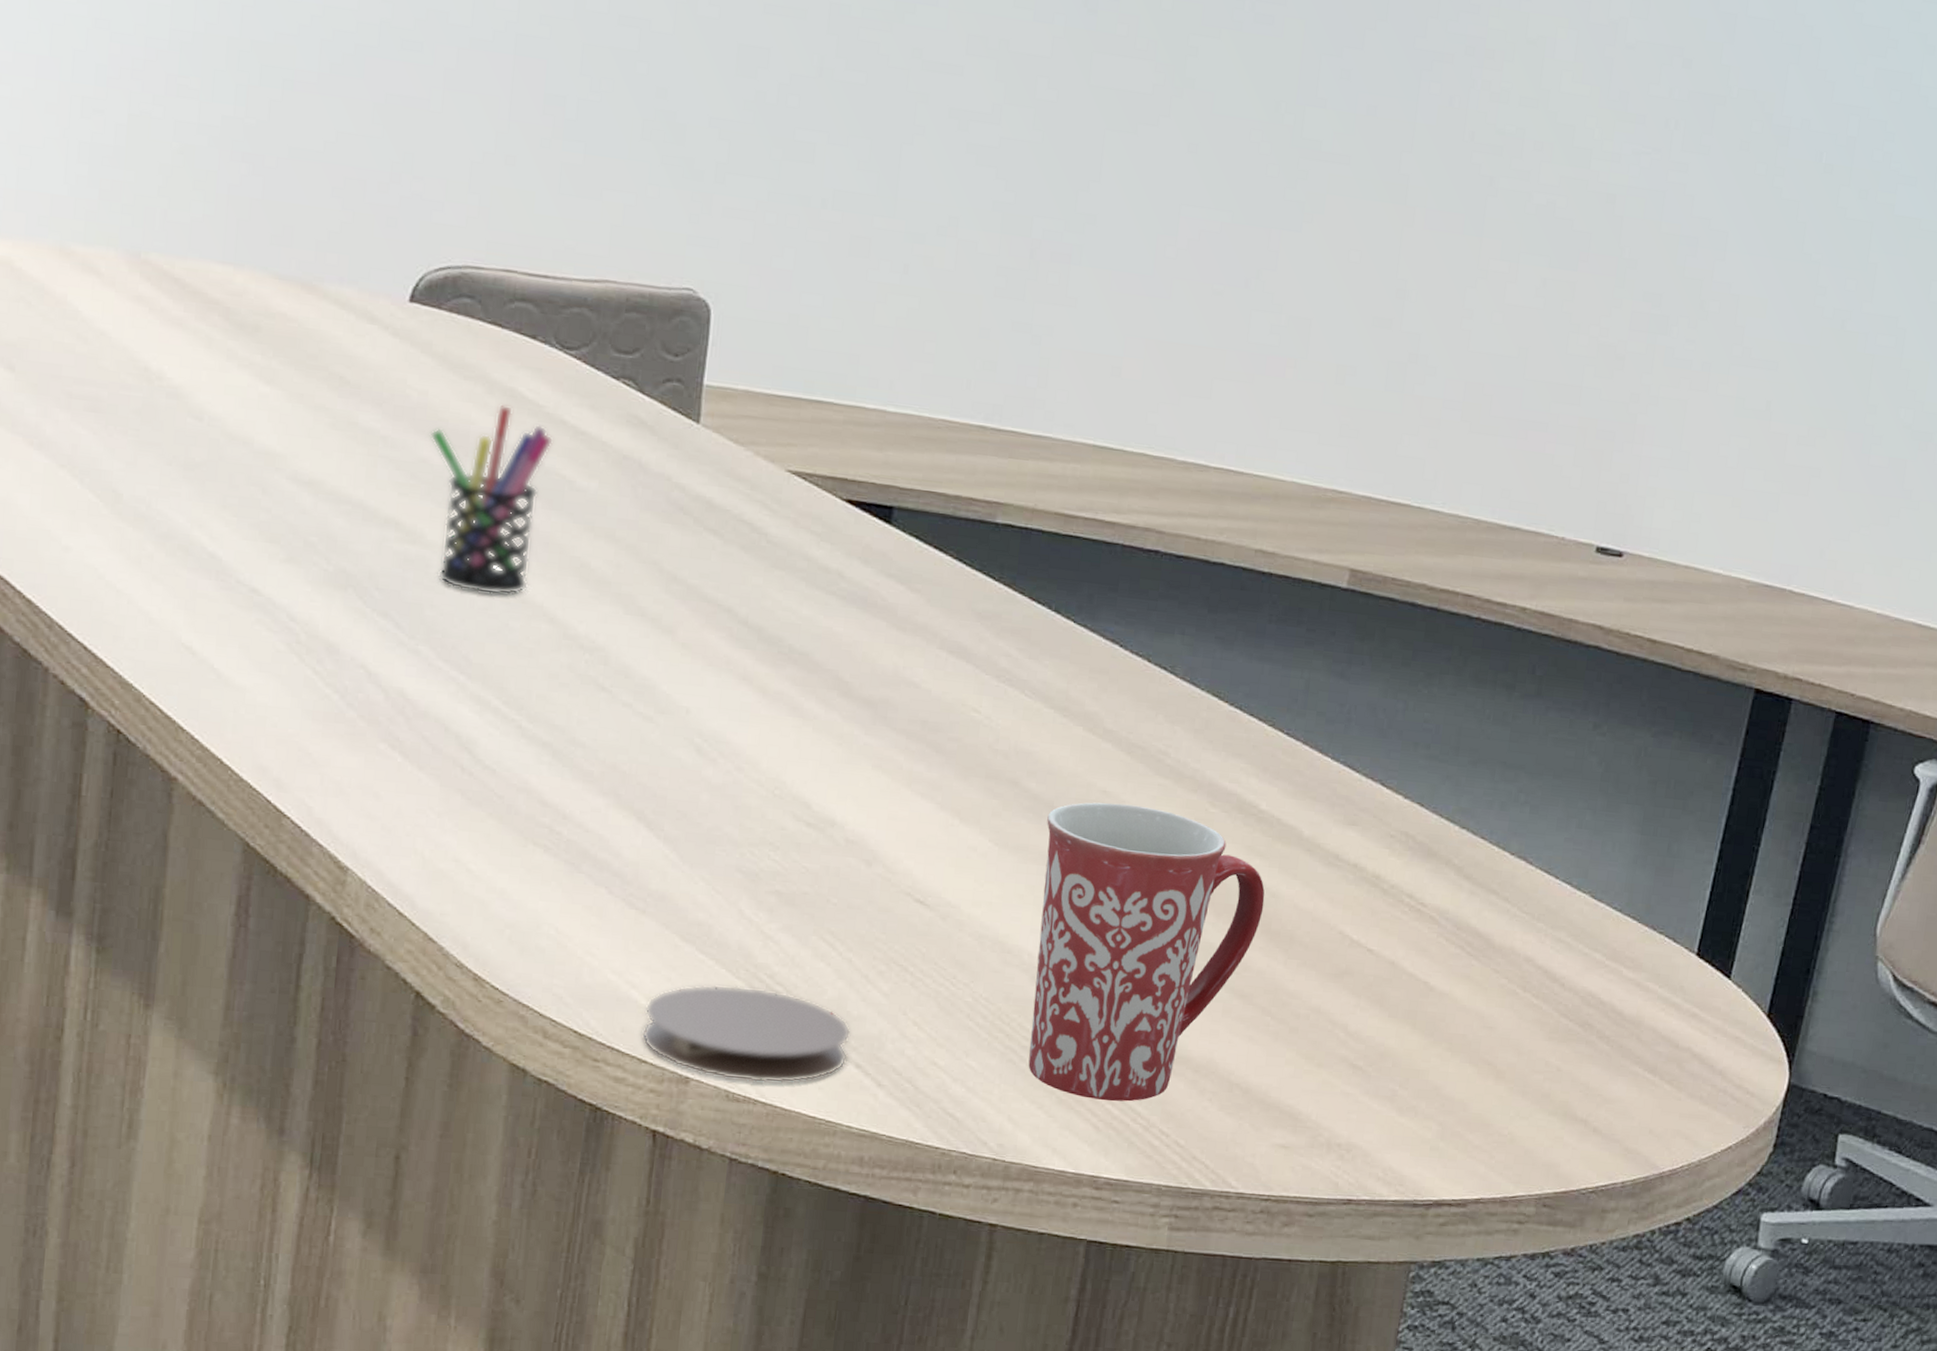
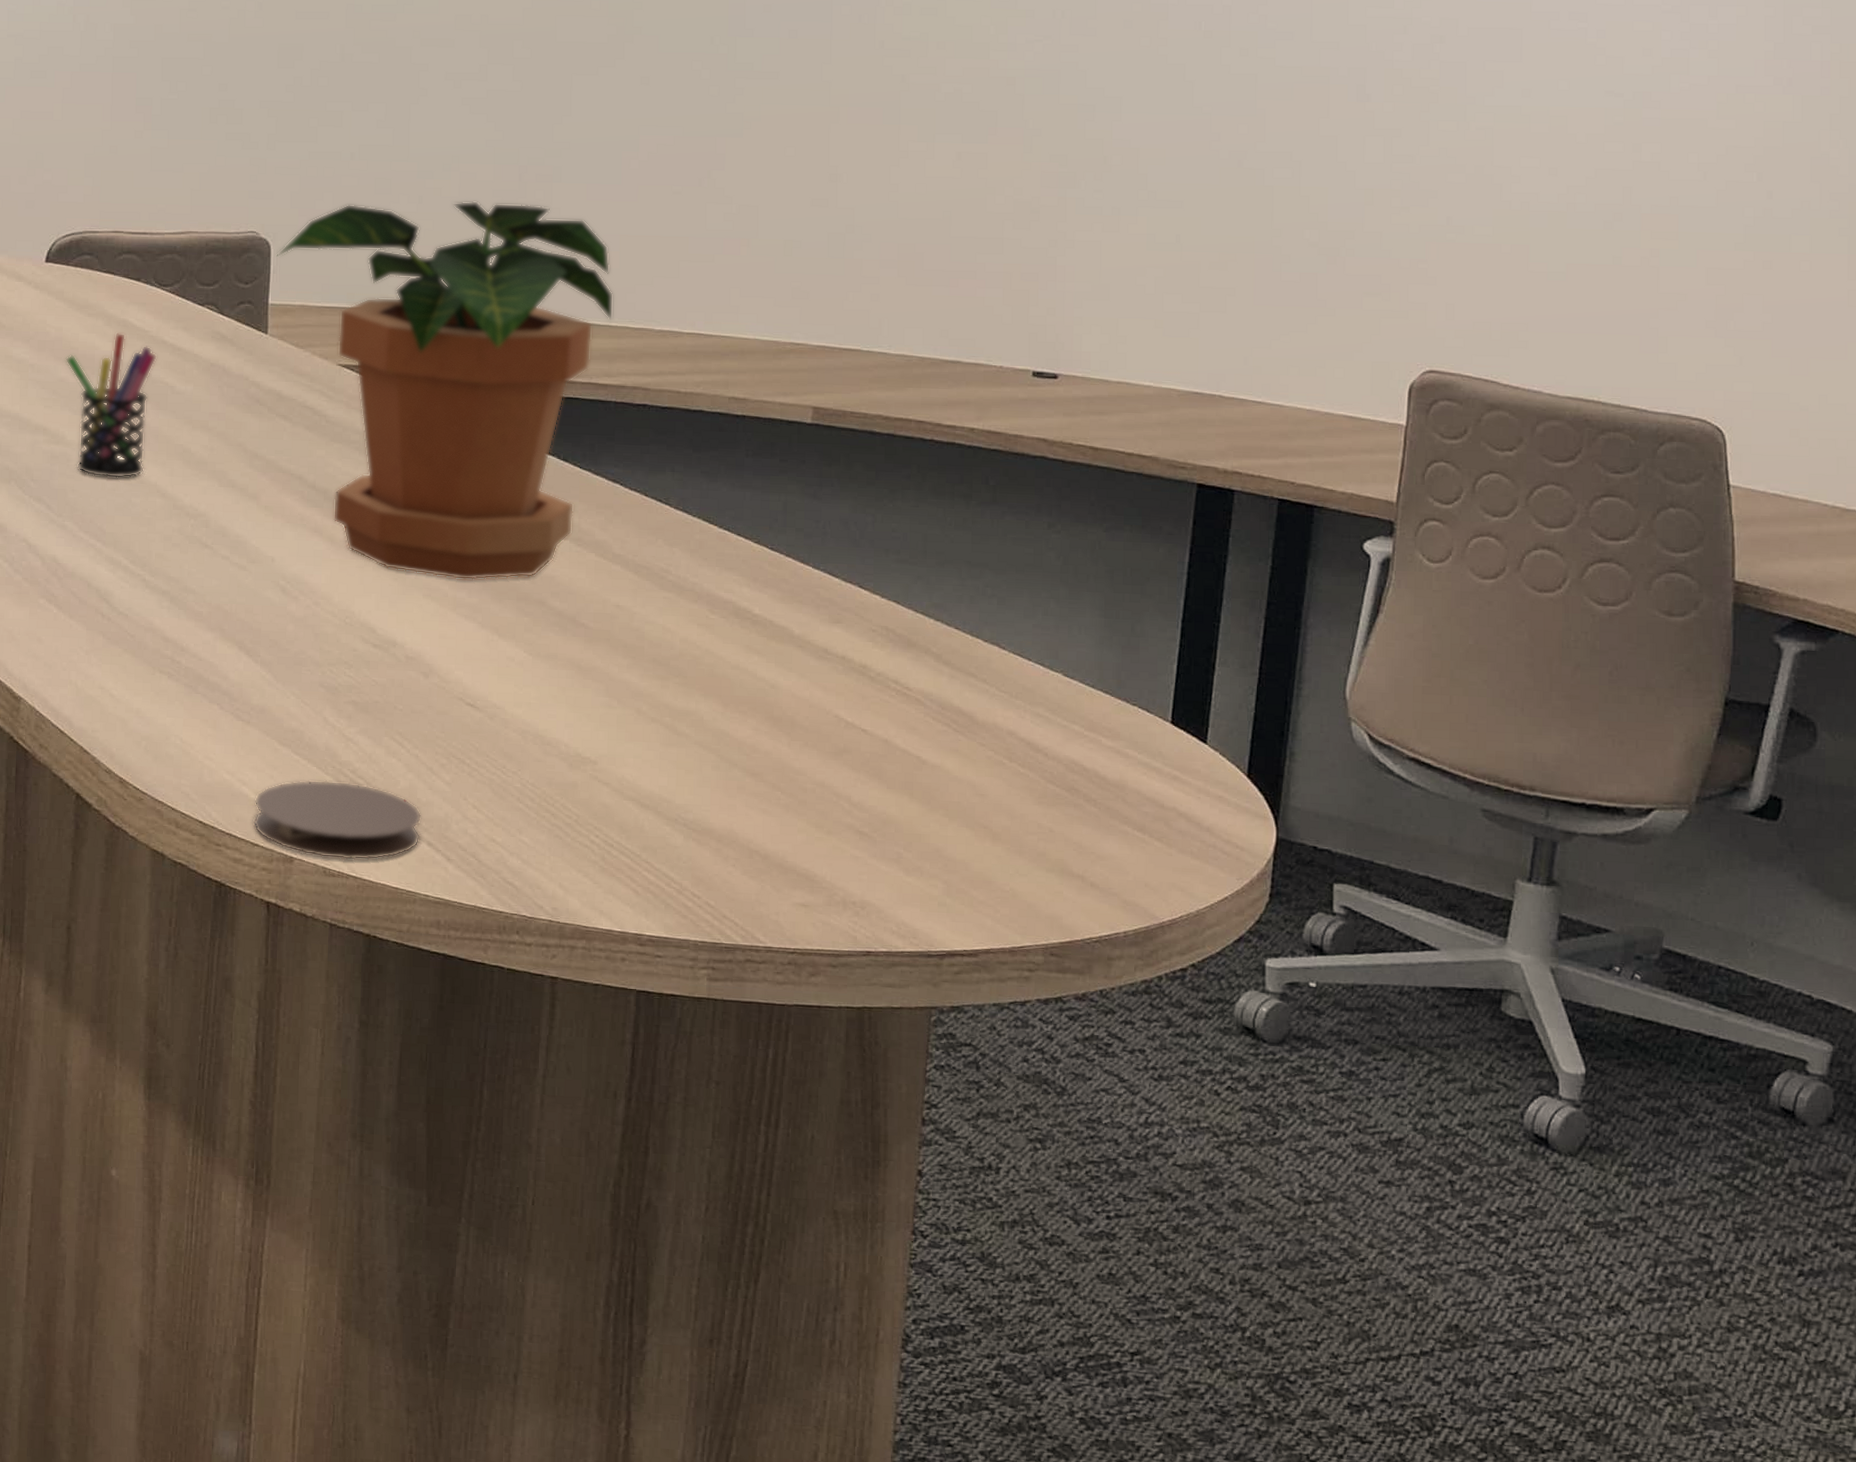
potted plant: none [717,265,1133,752] -> present [276,200,614,581]
mug: present [1028,802,1265,1102] -> none [571,615,765,869]

